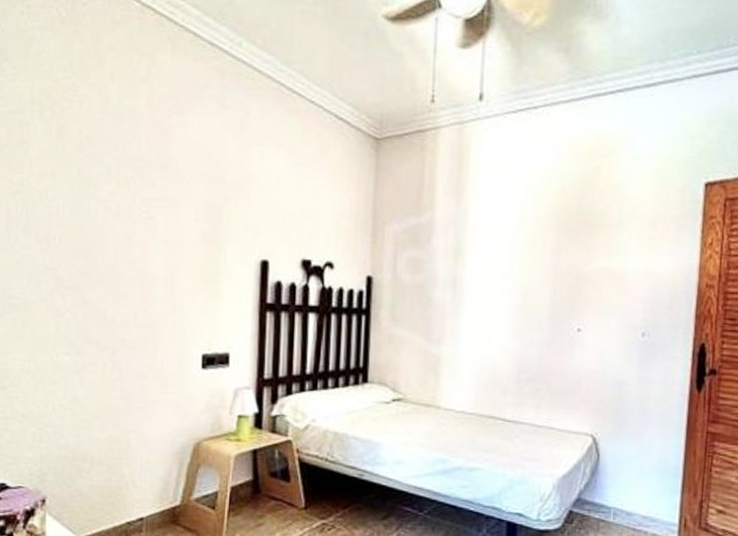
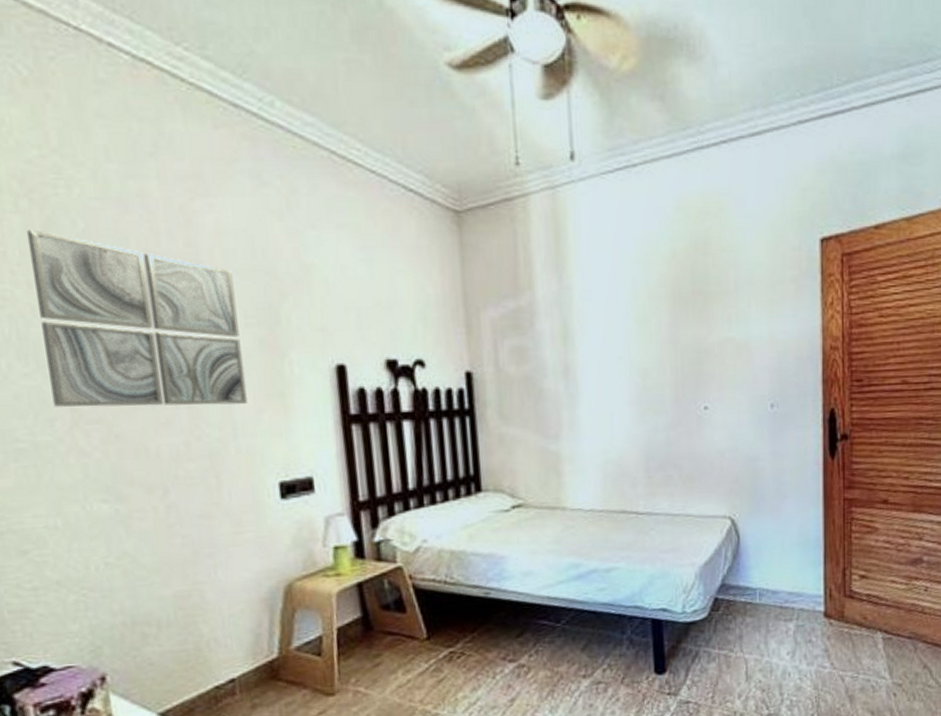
wall art: none [43,133,191,285] -> present [26,229,247,407]

